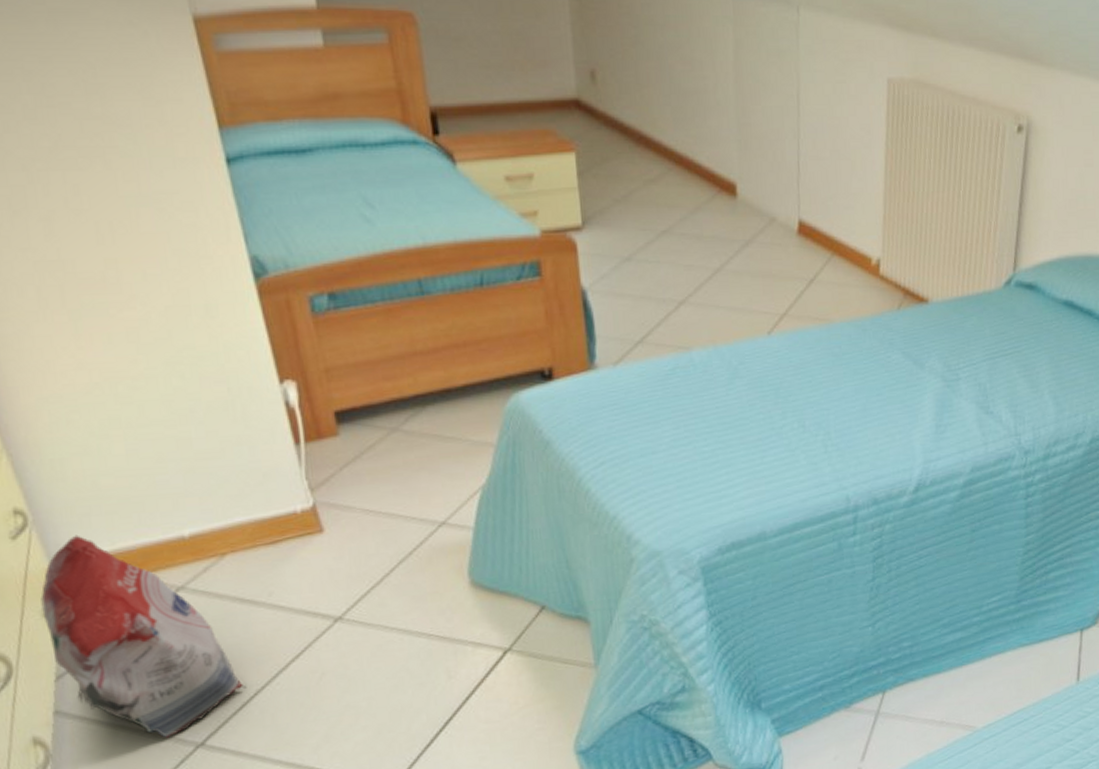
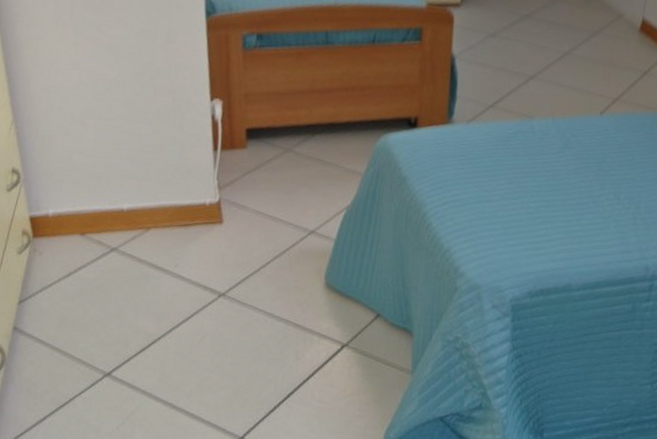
bag: present [40,535,247,738] -> none [18,195,148,364]

